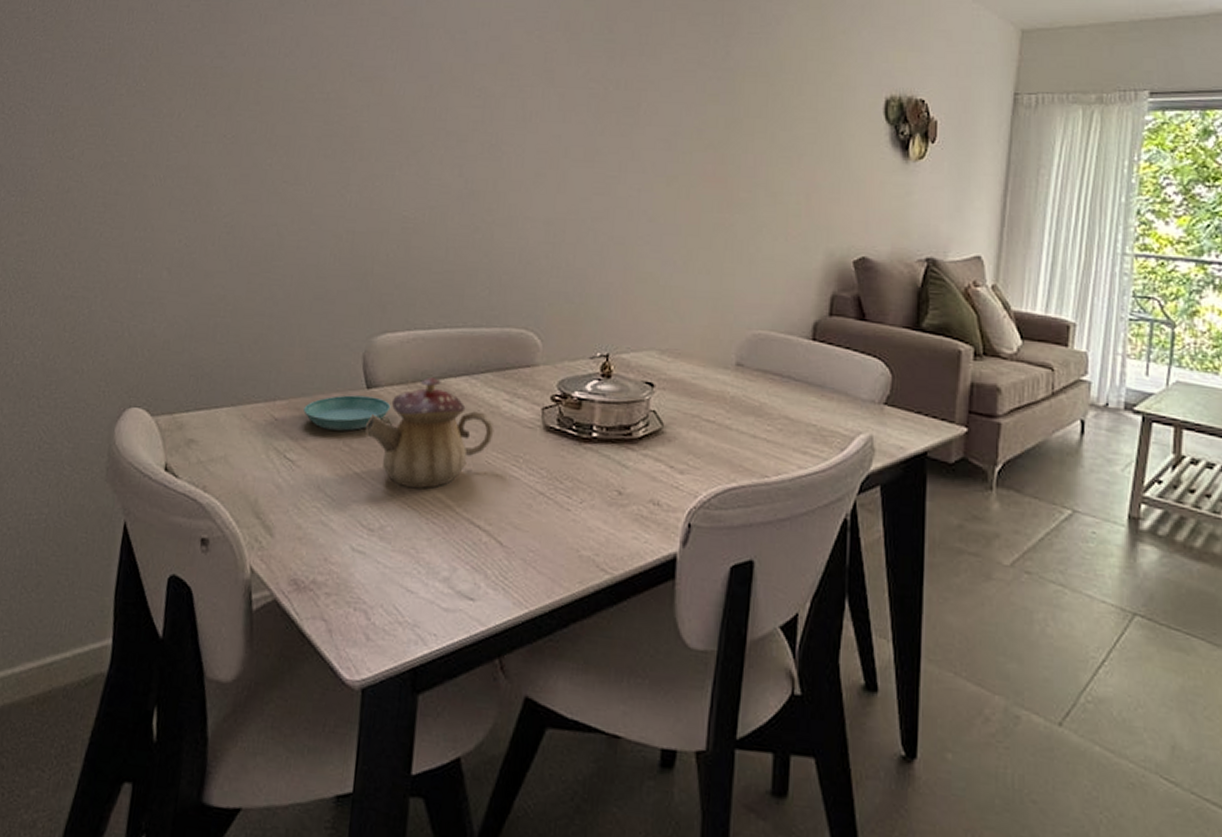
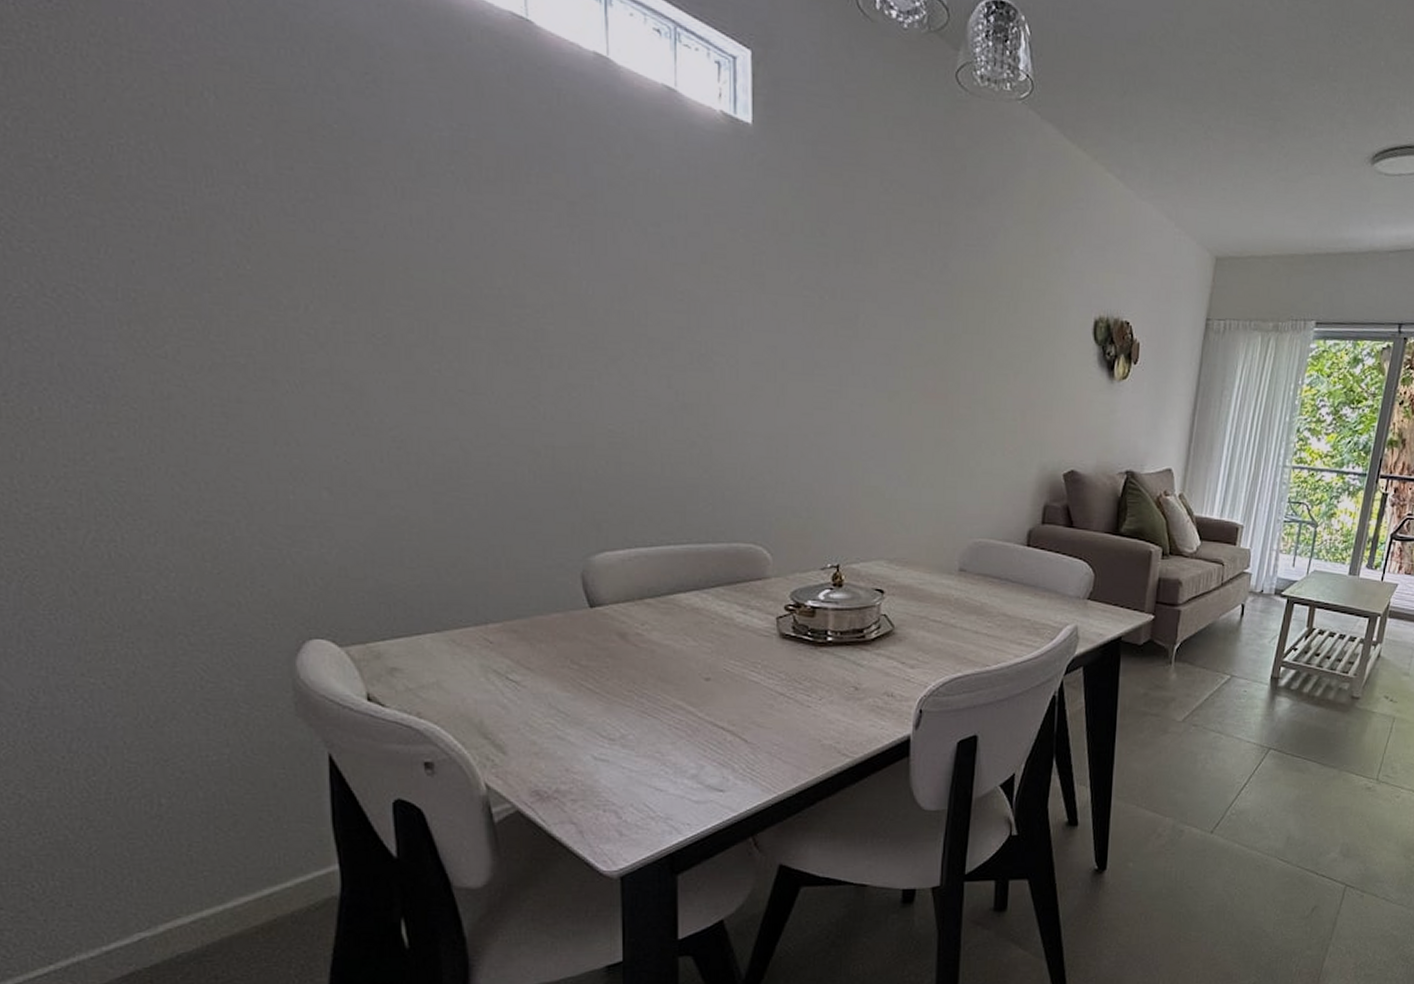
saucer: present [303,395,391,431] -> none [521,615,619,650]
teapot: present [366,376,494,489] -> none [594,592,730,699]

